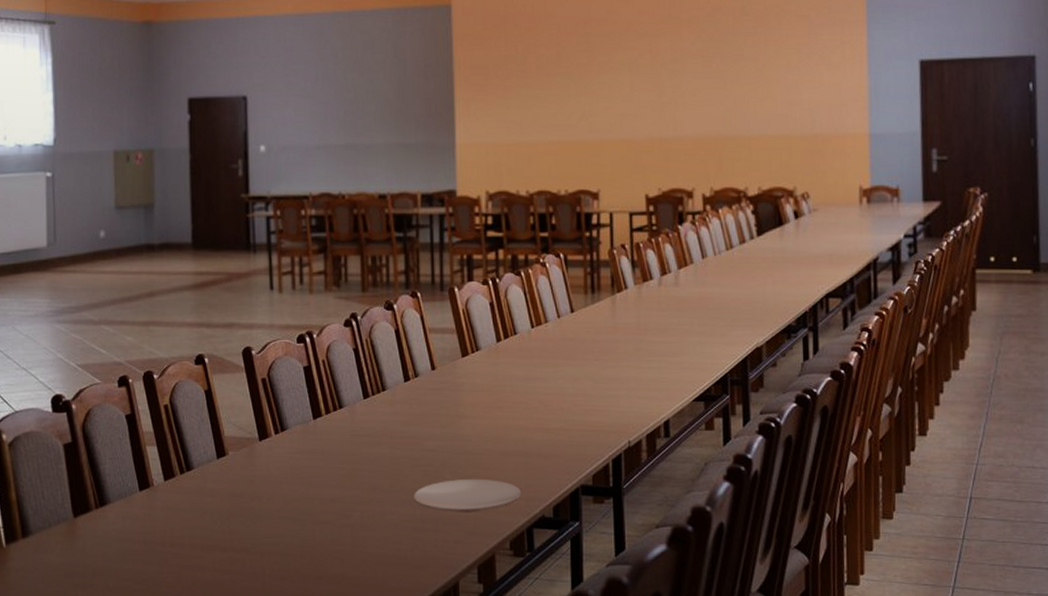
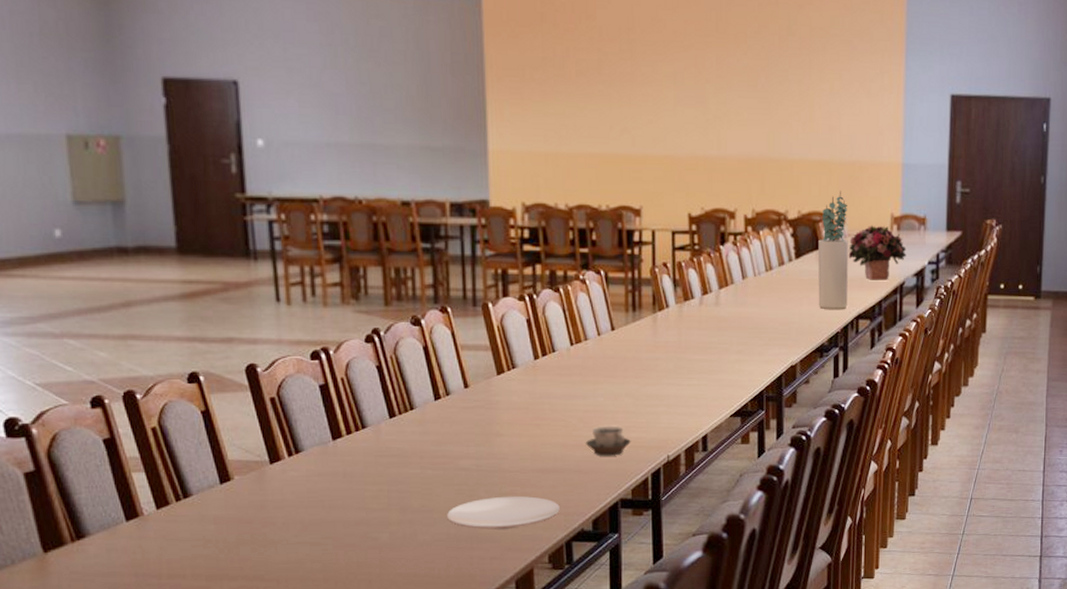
cup: none [545,409,591,440] -> present [585,426,631,456]
vase: none [781,165,816,289] -> present [818,191,848,310]
bouquet: none [814,198,879,256] -> present [848,225,906,280]

